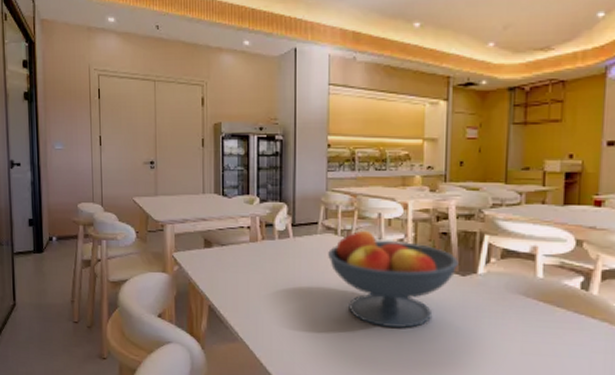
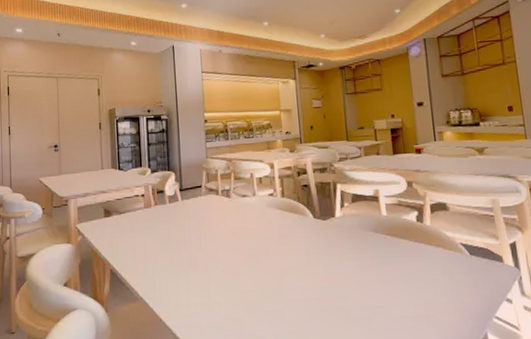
fruit bowl: present [328,229,459,329] -> none [212,189,320,272]

